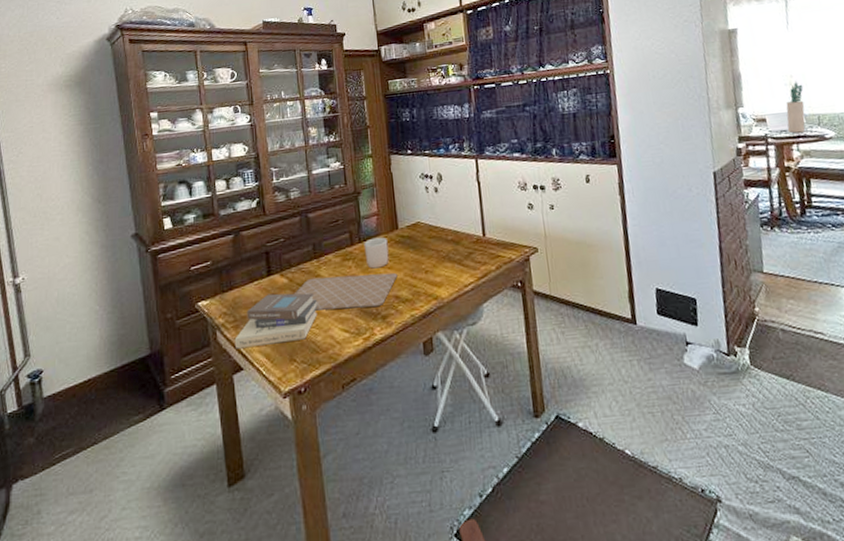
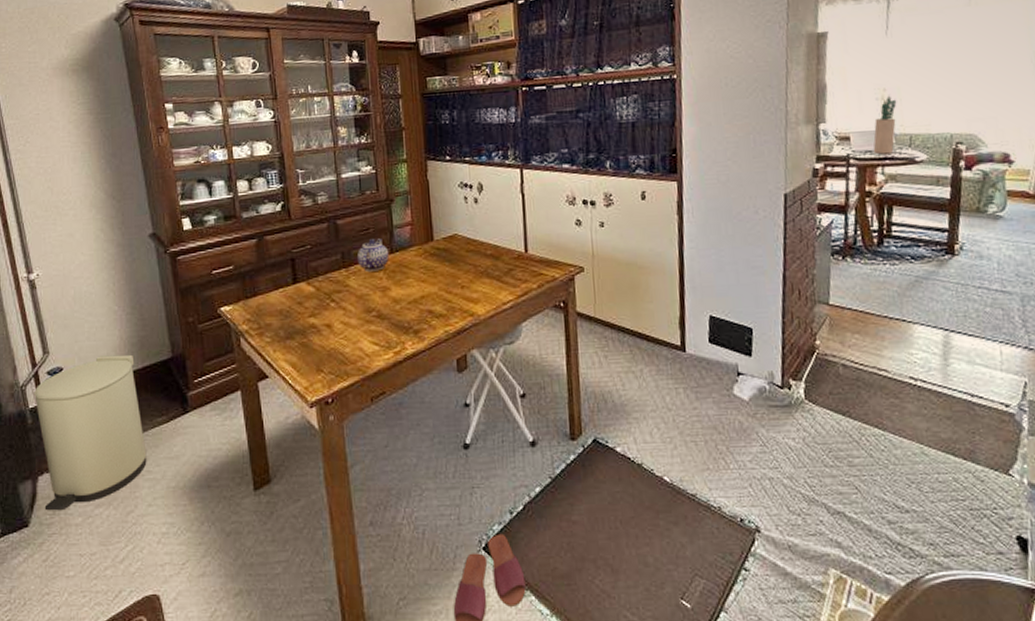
pedal bin: none [12,353,122,521] -> present [33,354,147,511]
books: present [234,293,318,349] -> none [259,302,347,357]
placemat: present [293,272,398,311] -> none [321,286,431,322]
teapot: none [327,229,358,261] -> present [356,238,389,272]
mug: present [364,237,389,269] -> none [396,248,423,281]

